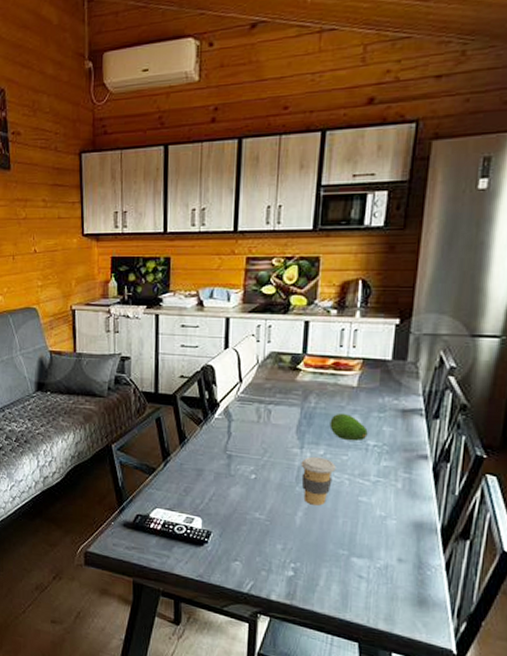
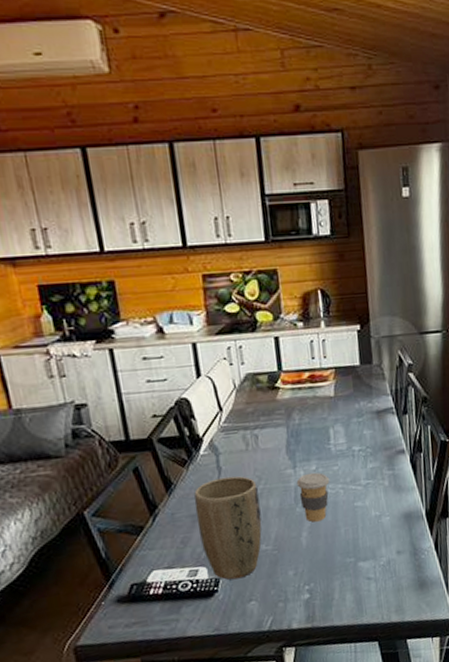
plant pot: none [201,442,262,538] -> present [194,476,262,580]
fruit: present [329,414,368,442] -> none [316,425,352,451]

